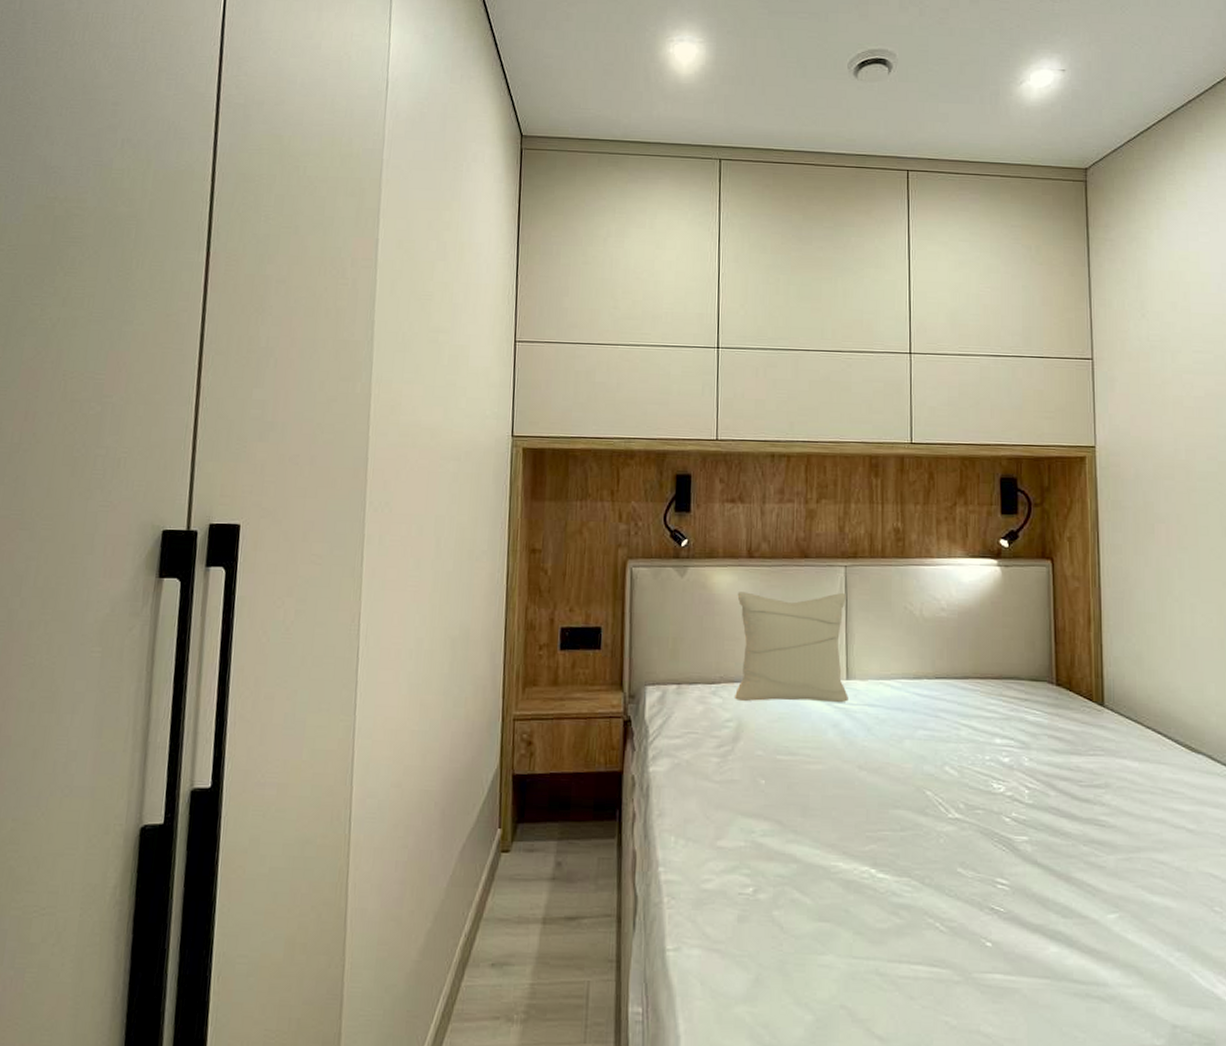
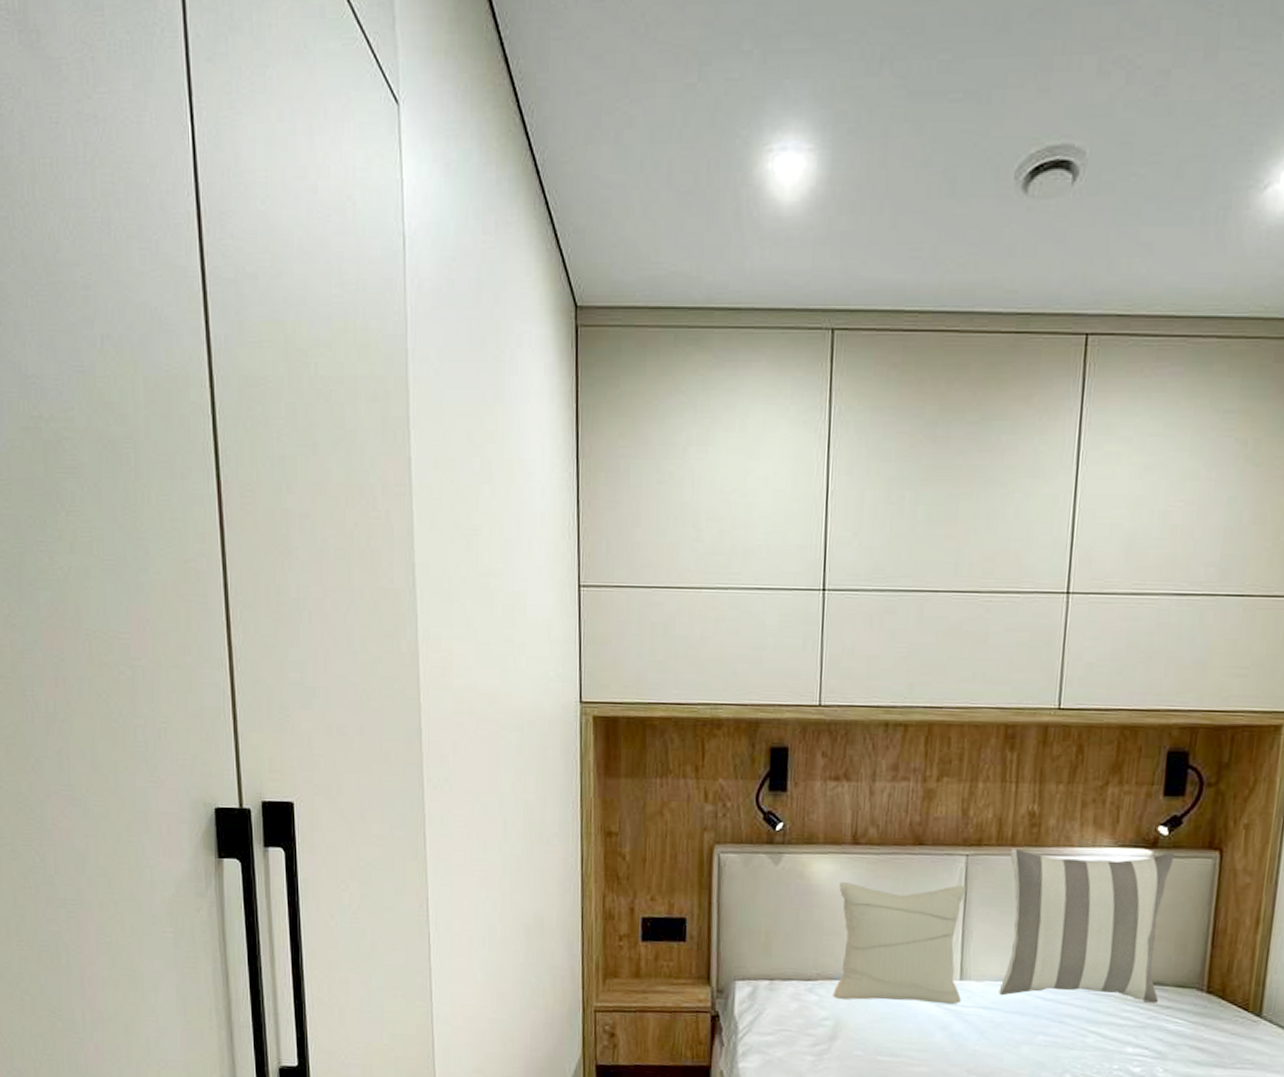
pillow: none [881,560,1018,696] -> present [998,849,1175,1003]

